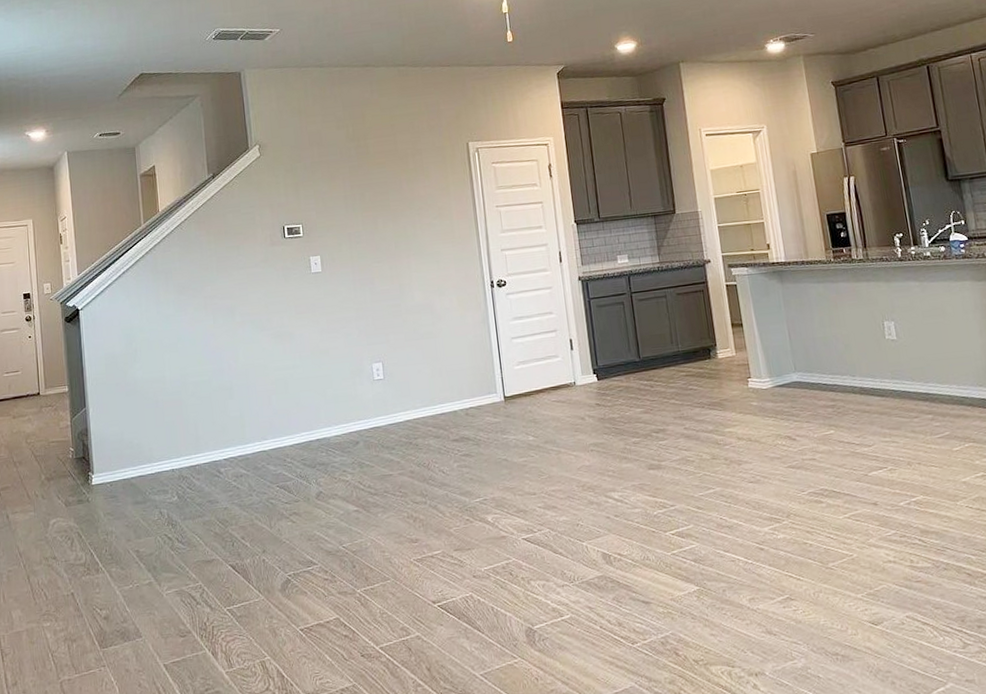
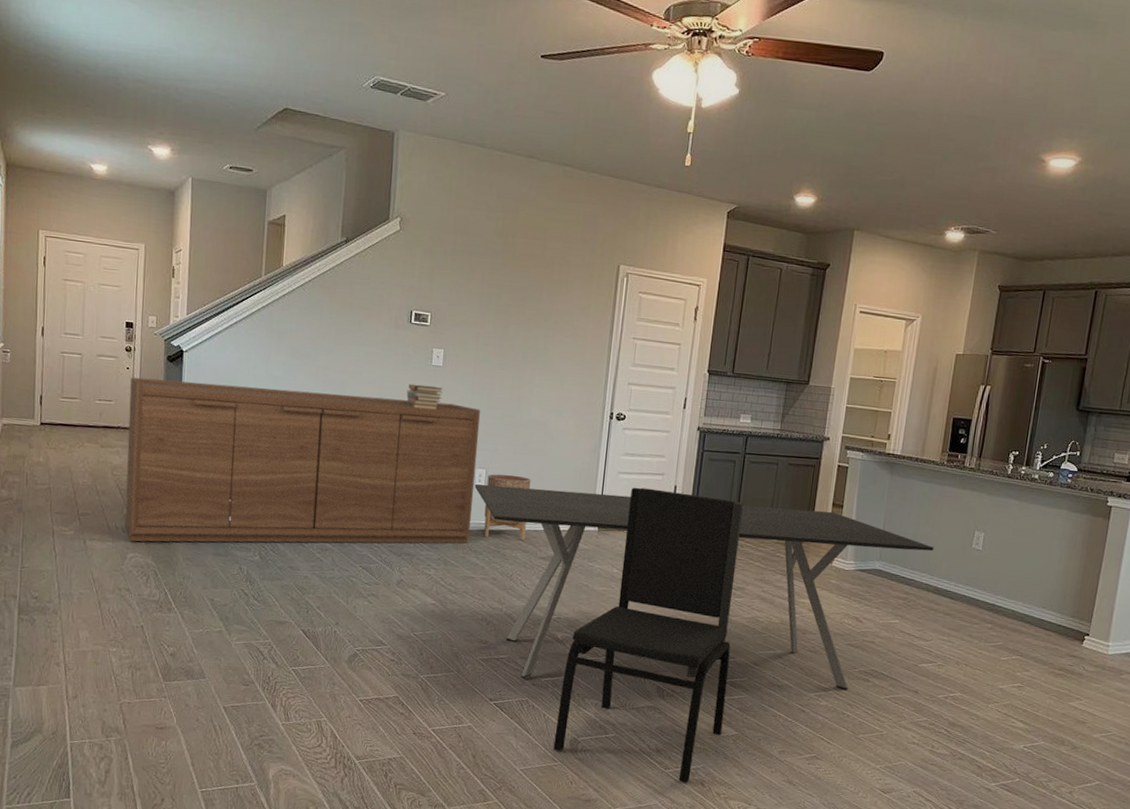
sideboard: none [34,304,380,507] -> present [125,377,481,544]
book stack: none [292,292,327,318] -> present [406,383,443,411]
dining table: none [374,332,848,573] -> present [474,484,934,690]
planter: none [385,362,435,431] -> present [484,474,531,541]
dining chair: none [502,342,682,656] -> present [553,487,743,783]

